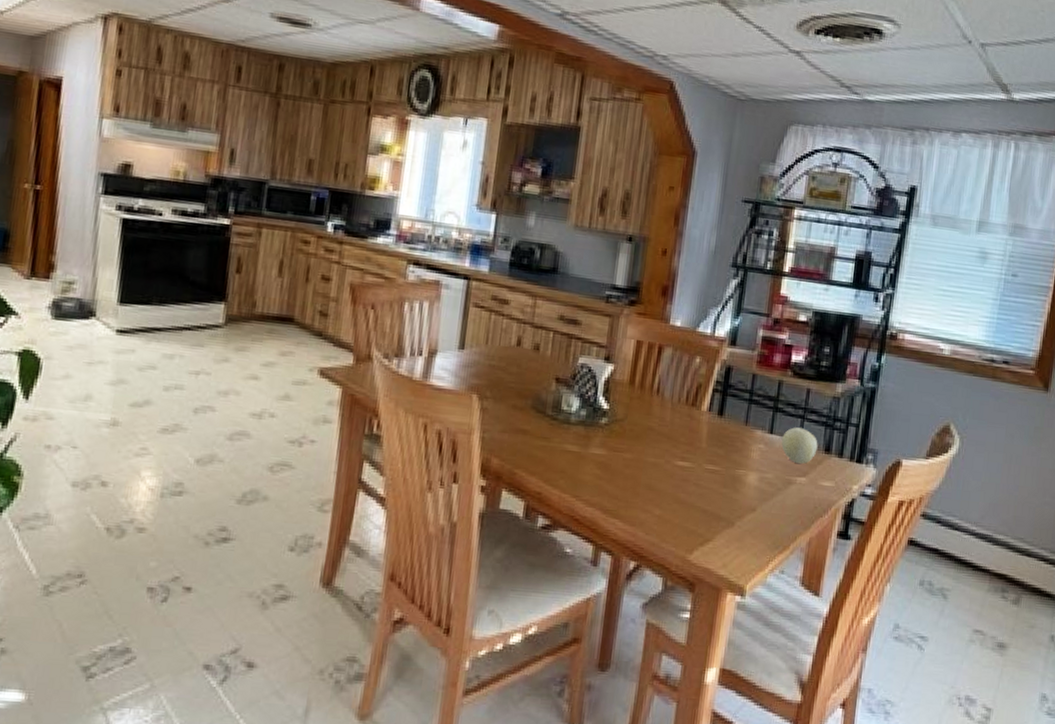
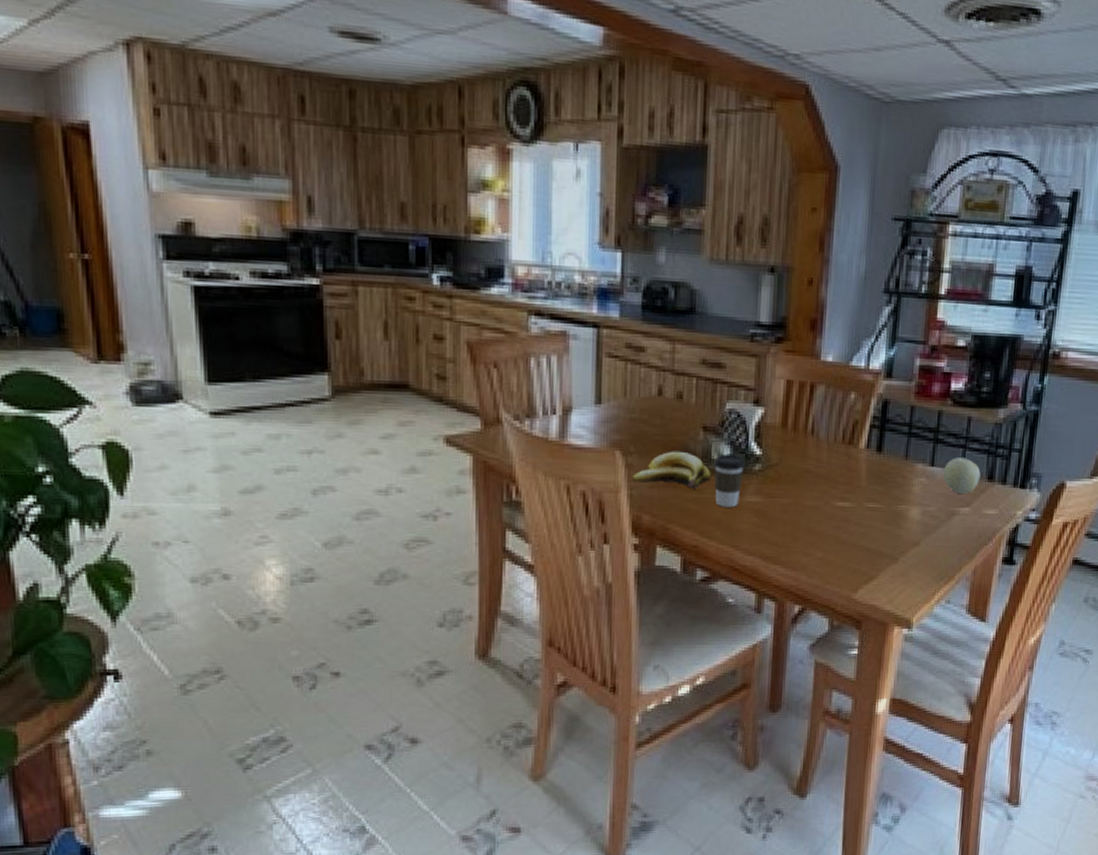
banana: none [485,399,560,437] -> present [632,451,712,489]
coffee cup: none [561,405,592,458] -> present [714,453,745,507]

